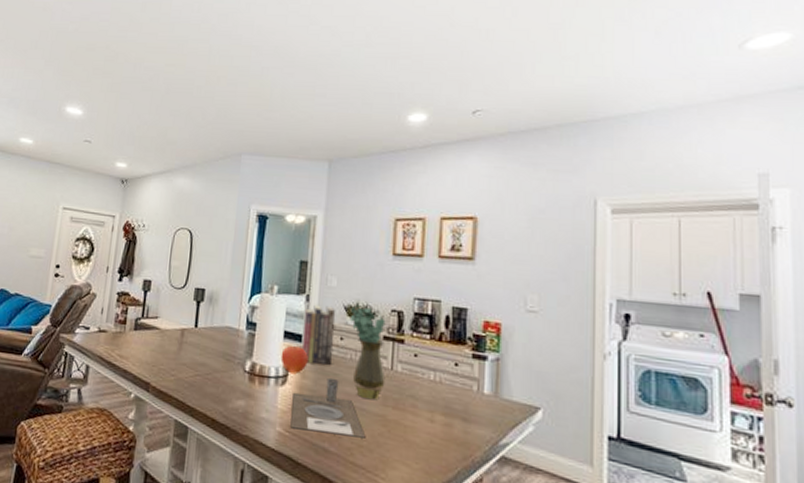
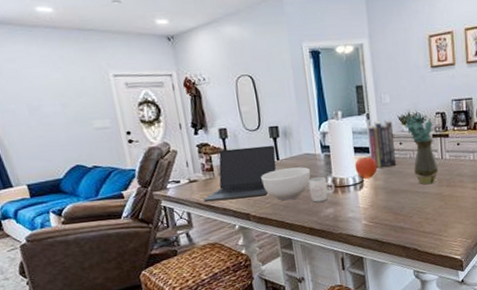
laptop: none [107,303,197,366] -> present [204,145,277,203]
bowl: none [172,338,229,379] -> present [261,167,311,201]
mug: none [221,356,252,390] -> present [308,176,335,202]
place setting: present [290,377,366,439] -> none [370,175,430,219]

